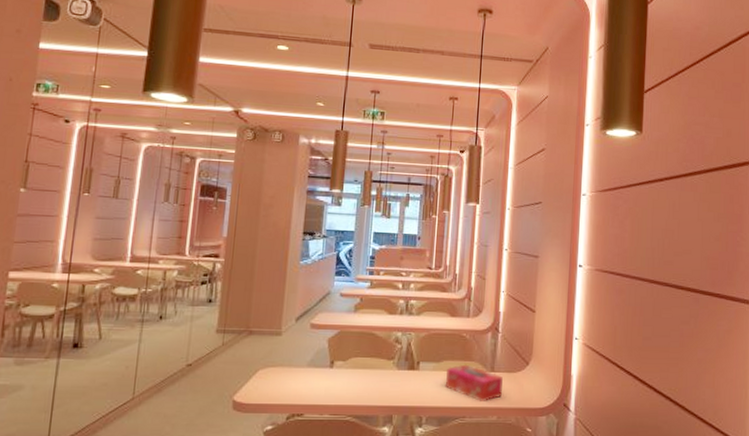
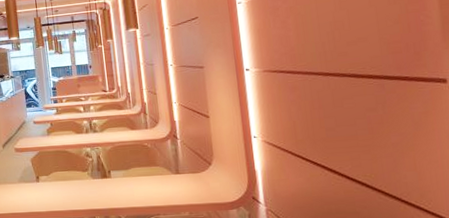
tissue box: present [445,364,503,401] -> none [136,169,190,200]

